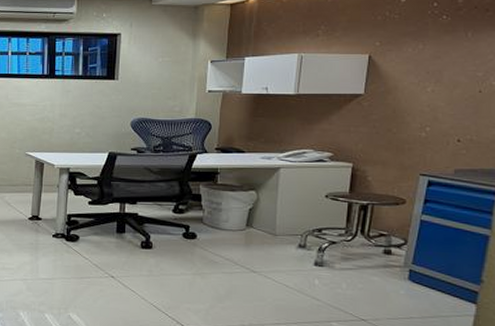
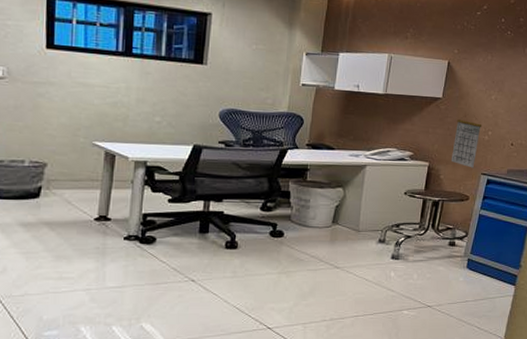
calendar: none [379,109,417,169] -> present [451,114,482,168]

